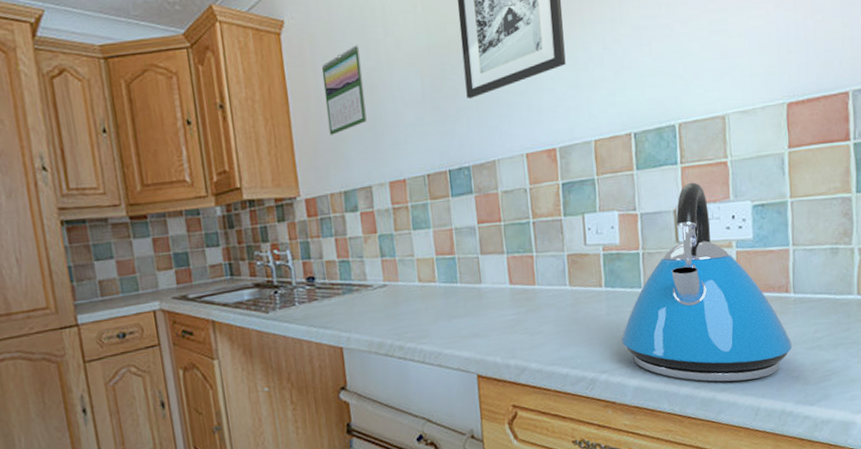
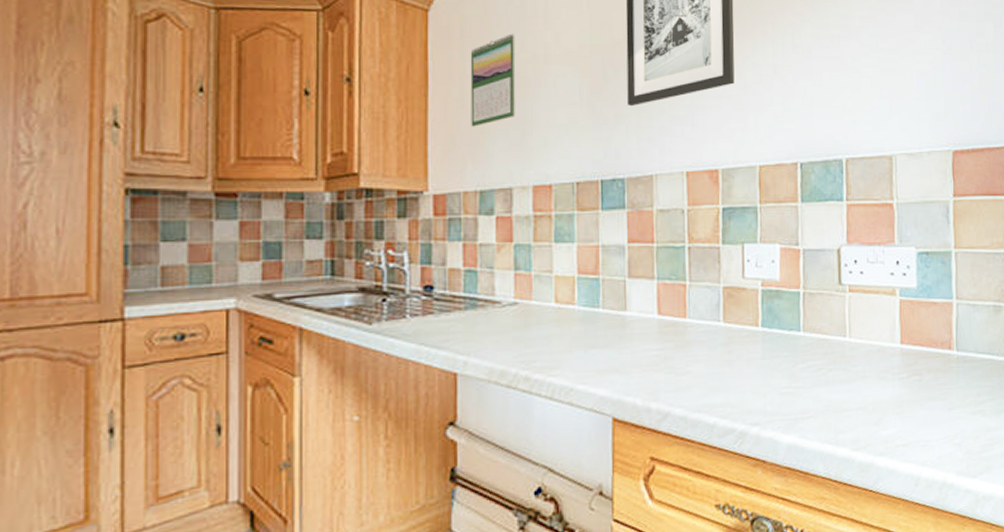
kettle: present [622,182,792,382] -> none [777,221,954,446]

